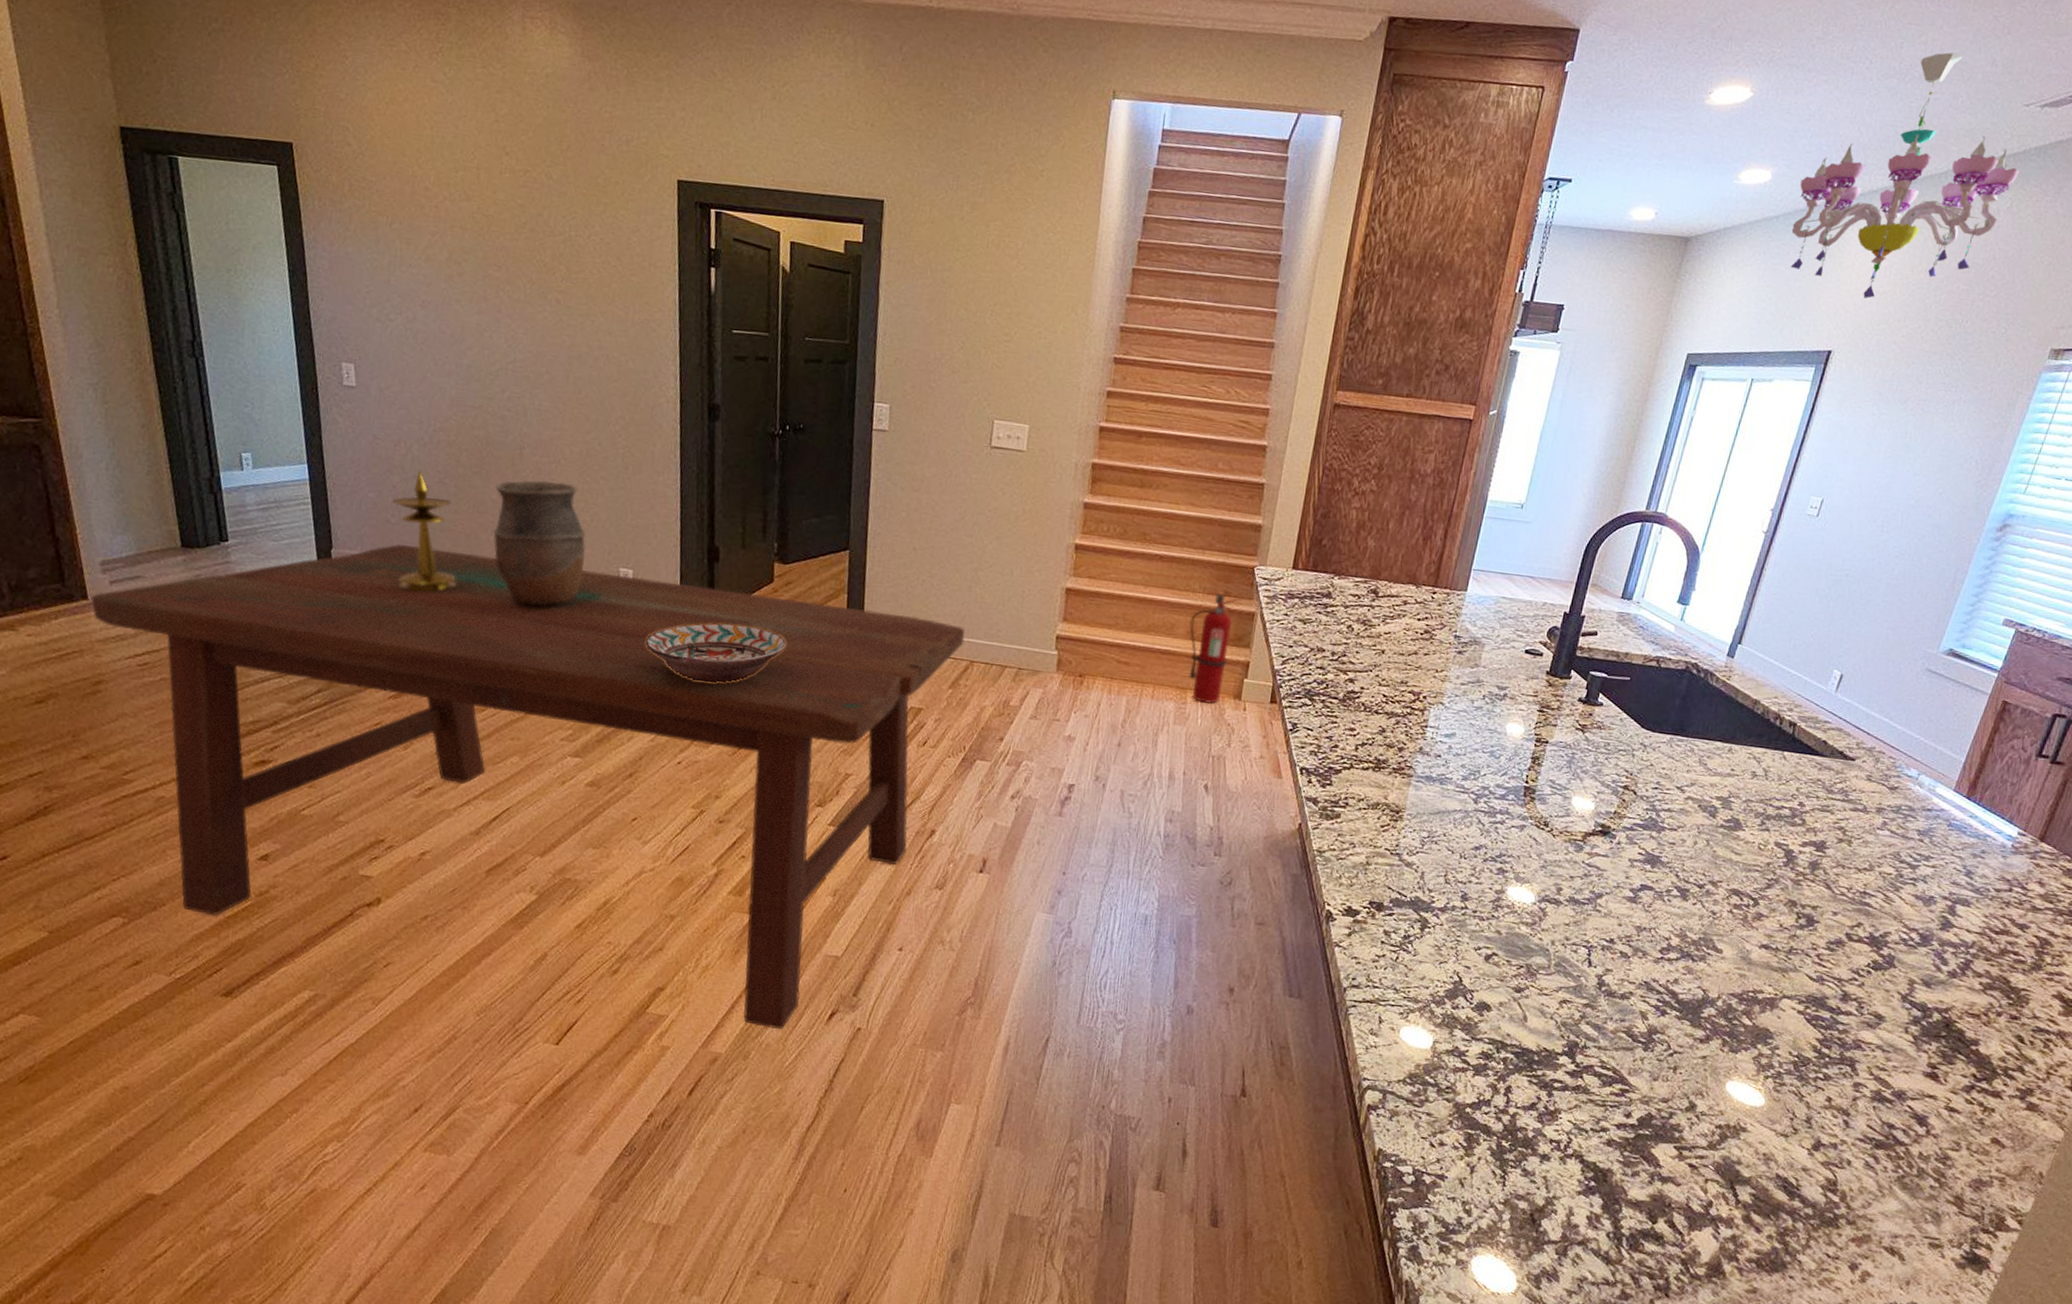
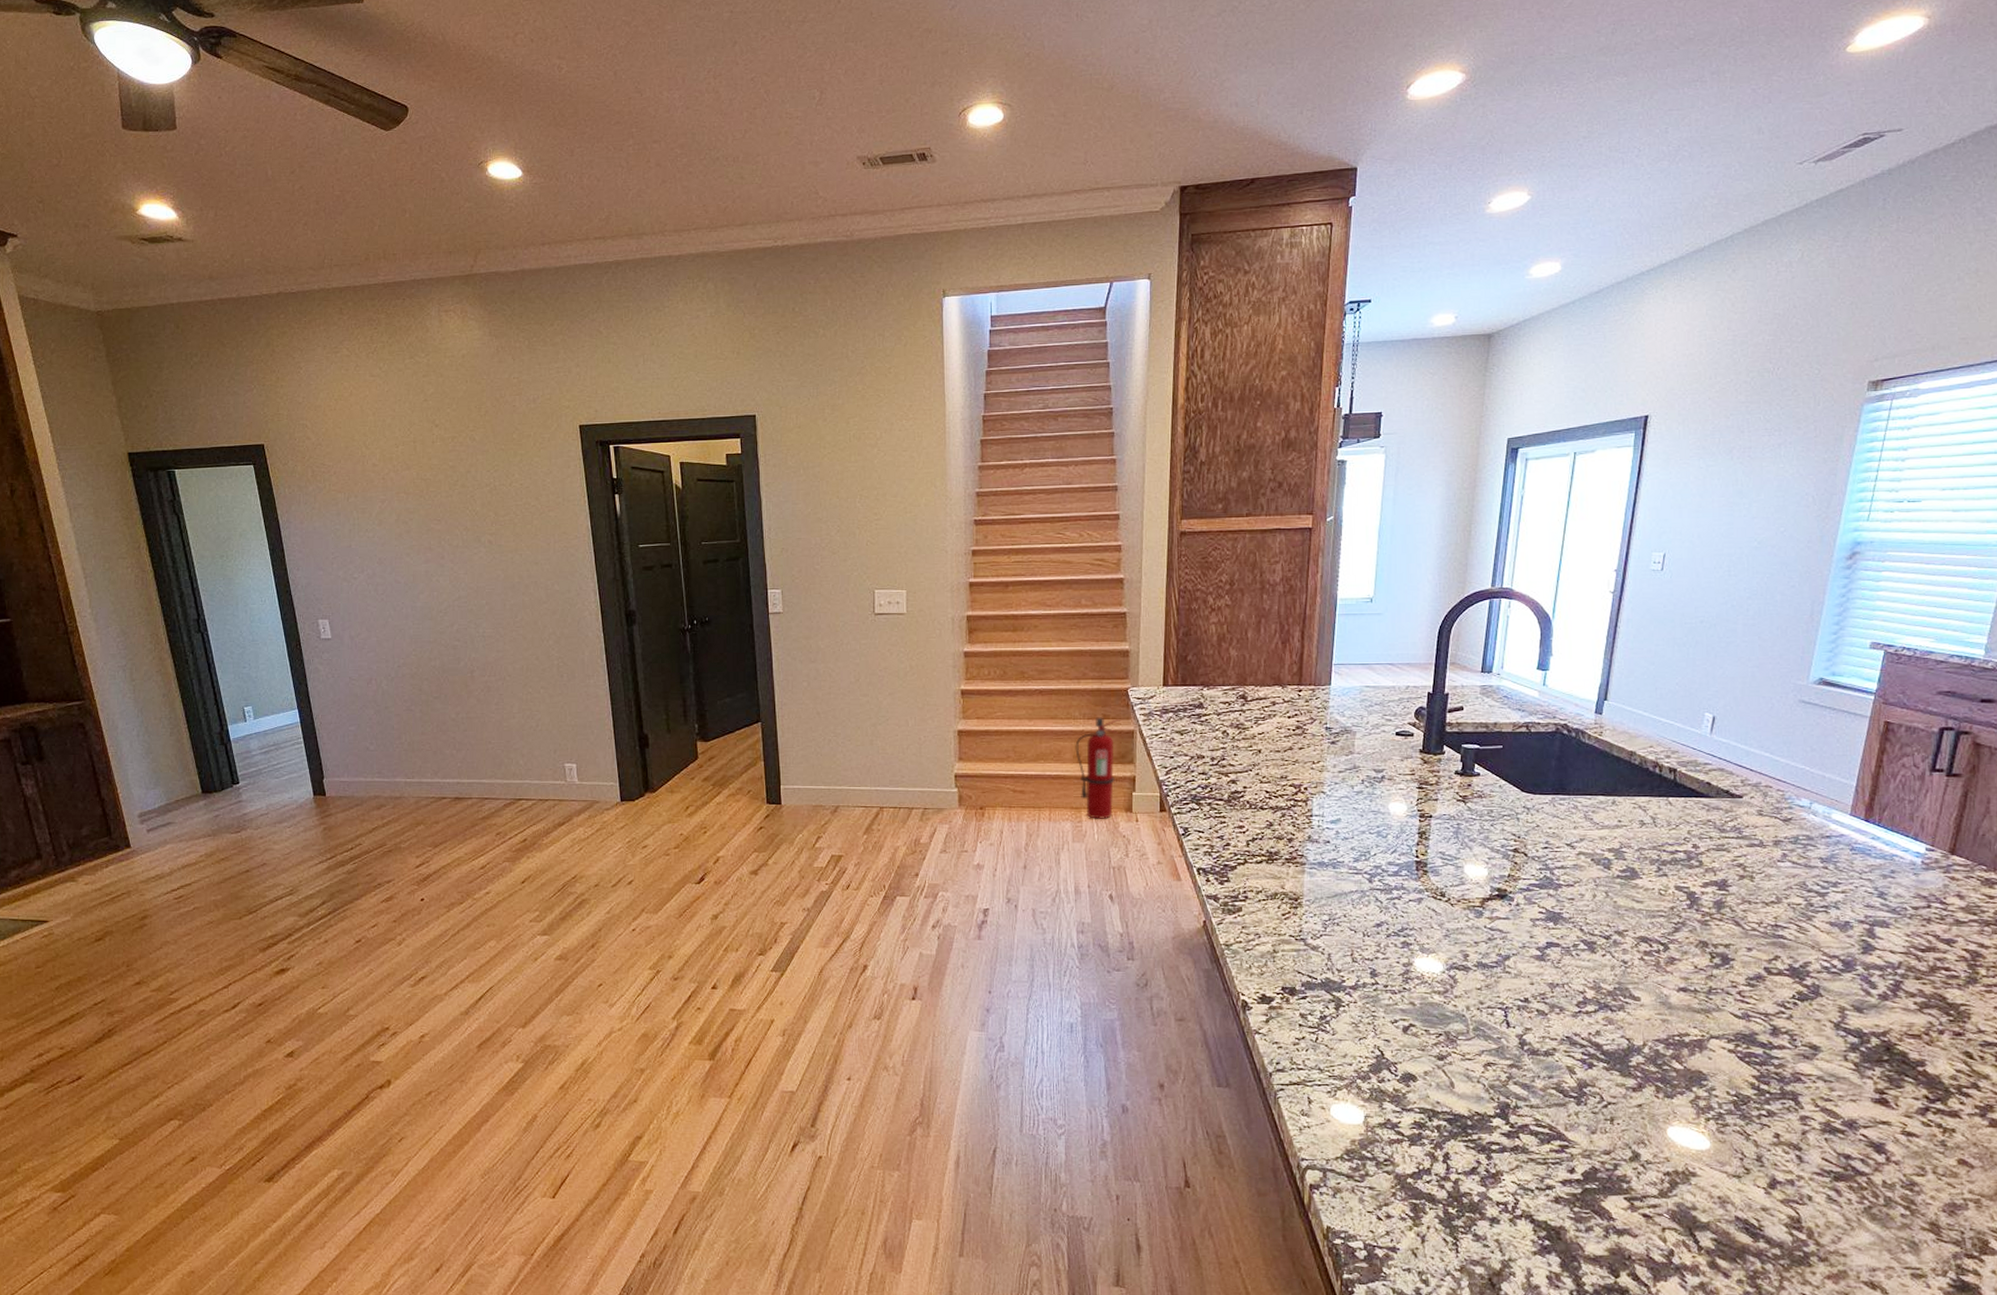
dining table: present [91,544,966,1030] -> none [133,766,872,1165]
candlestick: present [392,469,457,592] -> none [369,701,429,806]
vase: present [493,480,586,607] -> none [453,696,534,807]
decorative bowl: present [645,623,787,683] -> none [593,800,716,854]
chandelier: present [1790,52,2019,299] -> none [1589,129,1804,362]

